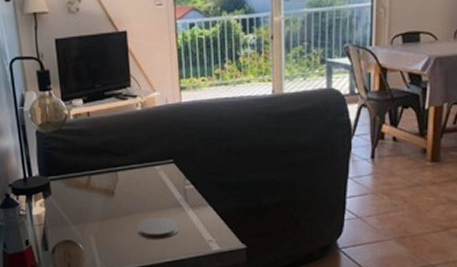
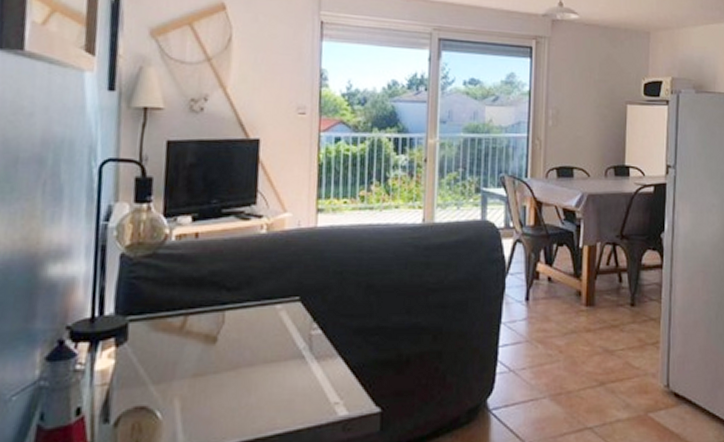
coaster: present [138,217,179,240] -> none [243,372,298,404]

